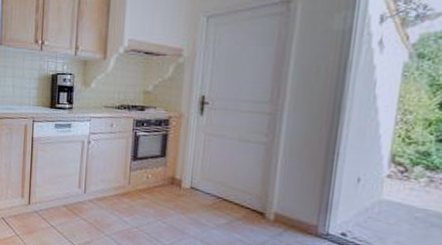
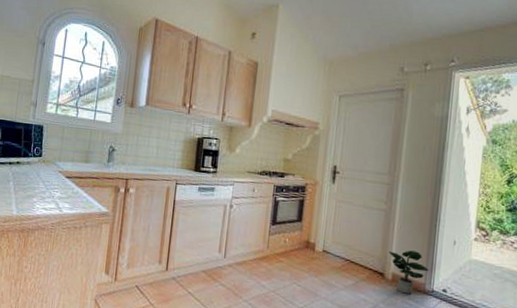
potted plant: none [270,188,324,237] -> present [388,250,430,295]

